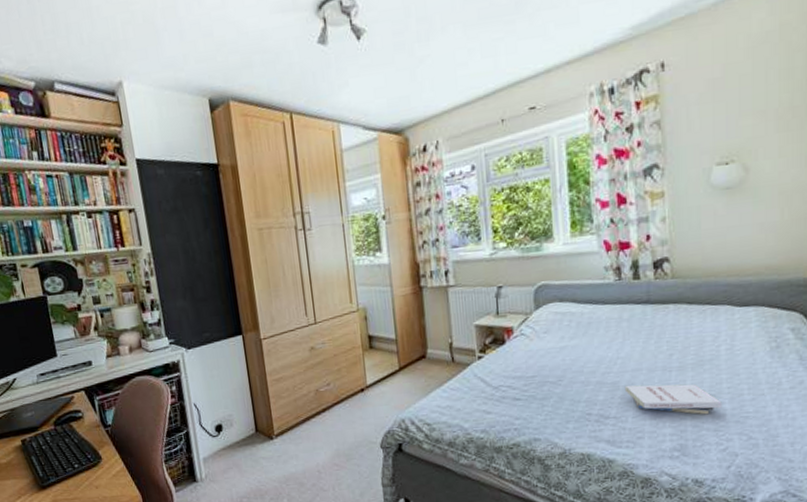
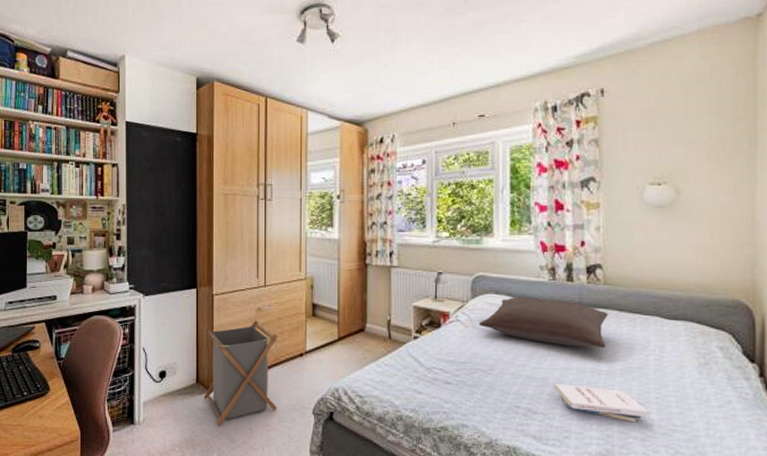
laundry basket: none [256,360,343,472] -> present [204,320,278,426]
pillow: none [544,300,678,347] -> present [478,296,608,349]

